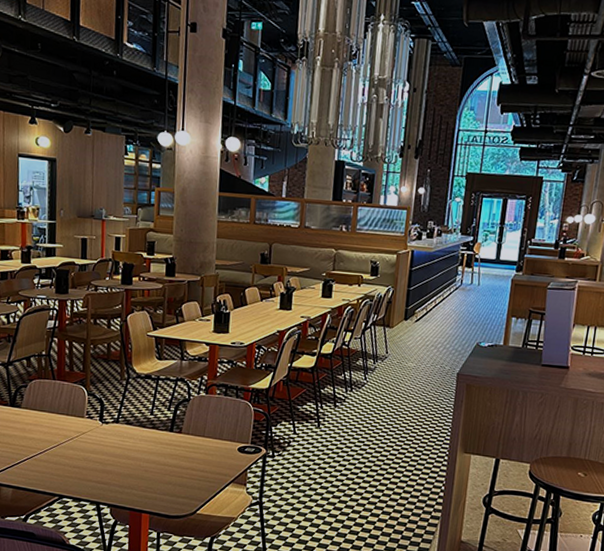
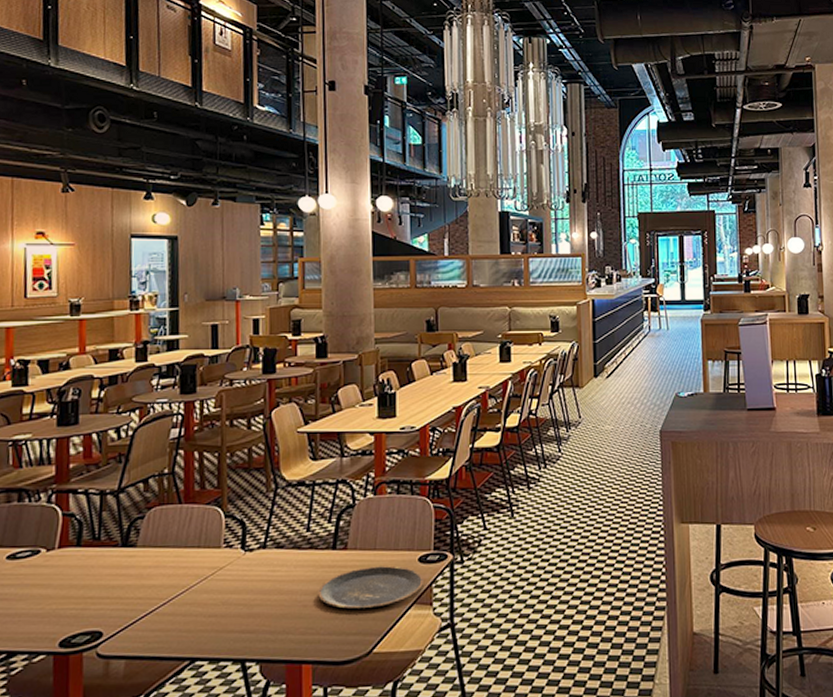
plate: none [157,448,242,481] -> present [318,565,425,610]

